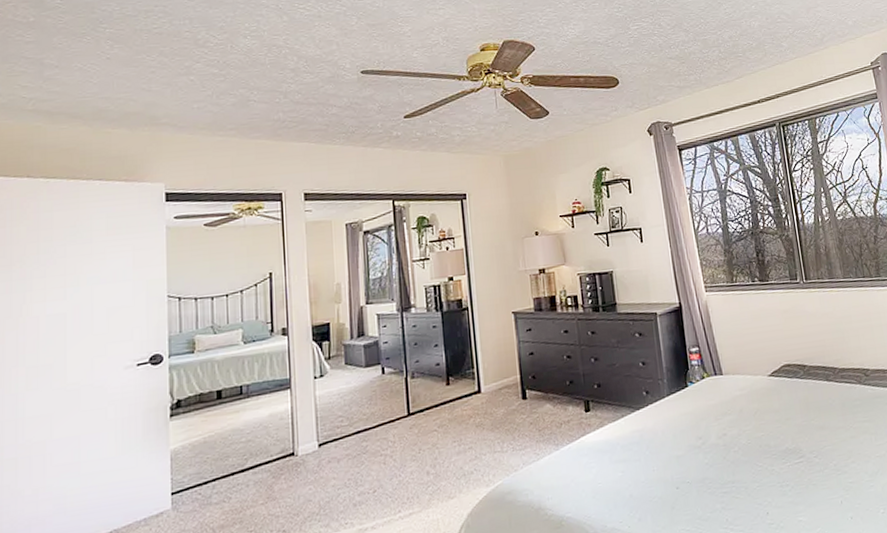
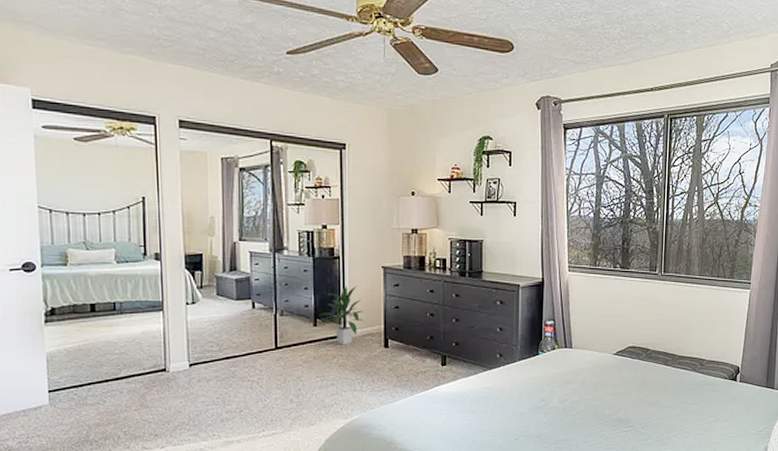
indoor plant: none [452,336,499,403] -> present [319,286,364,346]

